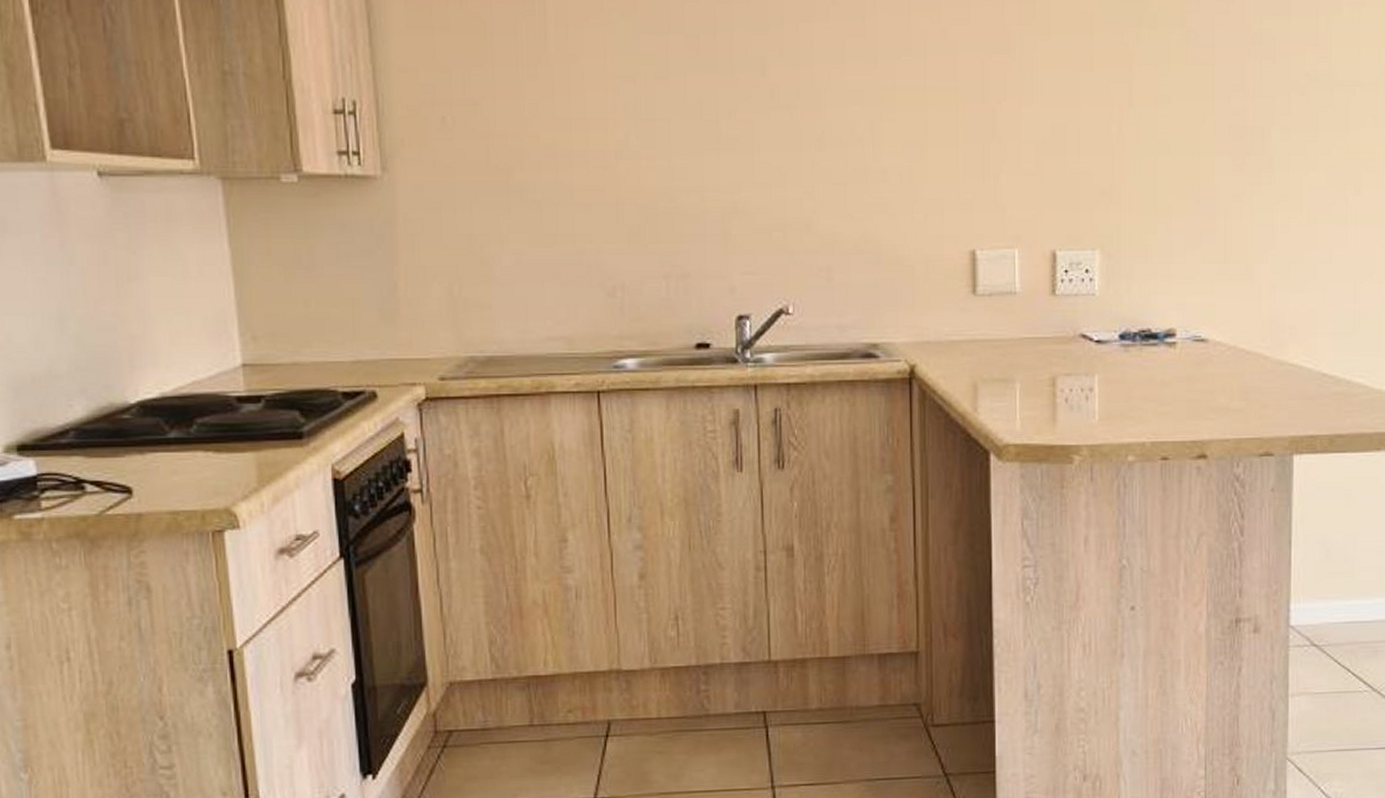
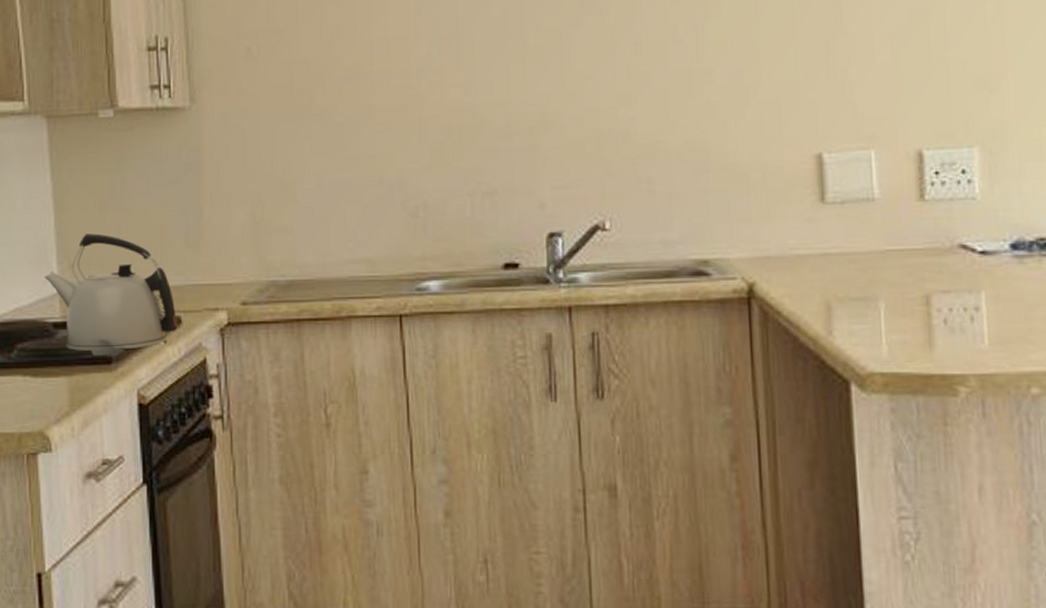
kettle: none [225,305,373,431] -> present [44,233,178,356]

